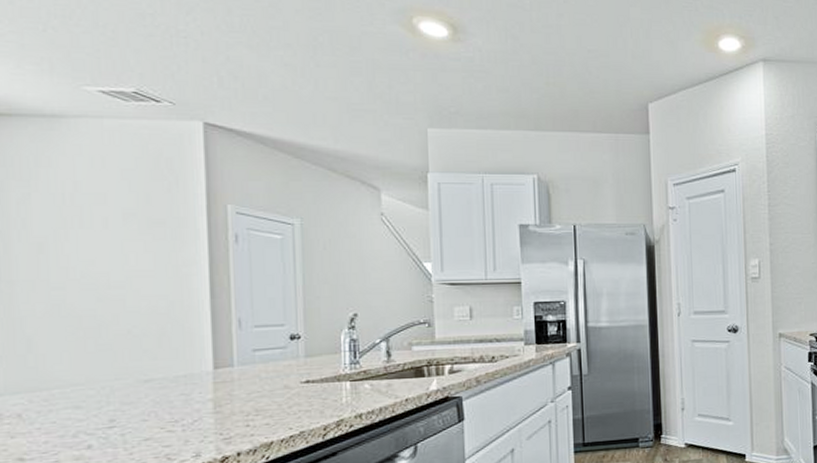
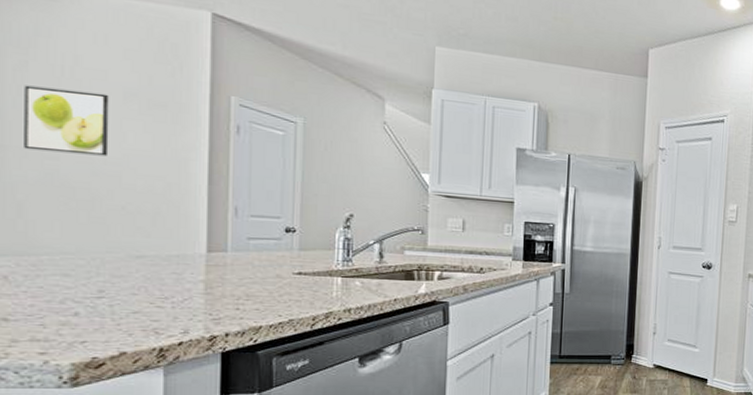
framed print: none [28,217,112,283] -> present [24,85,109,156]

